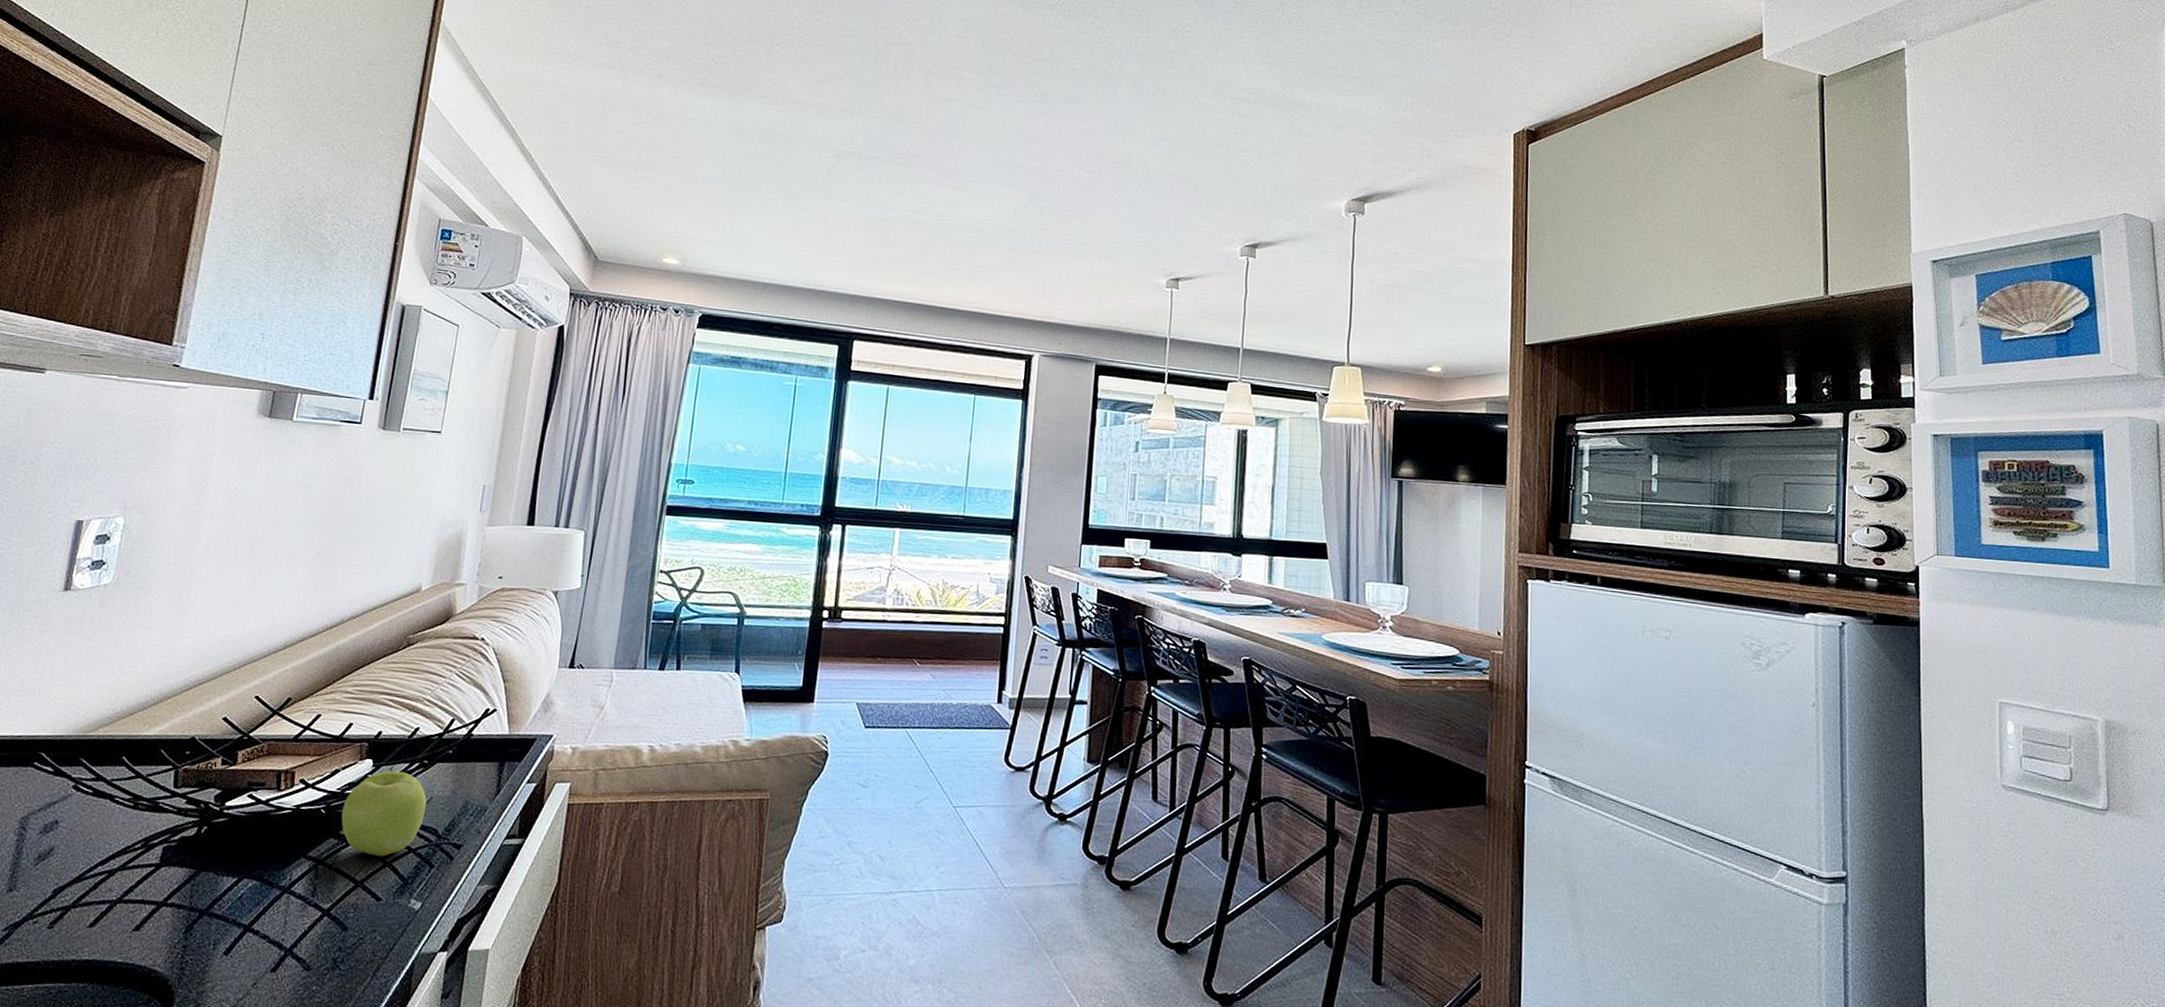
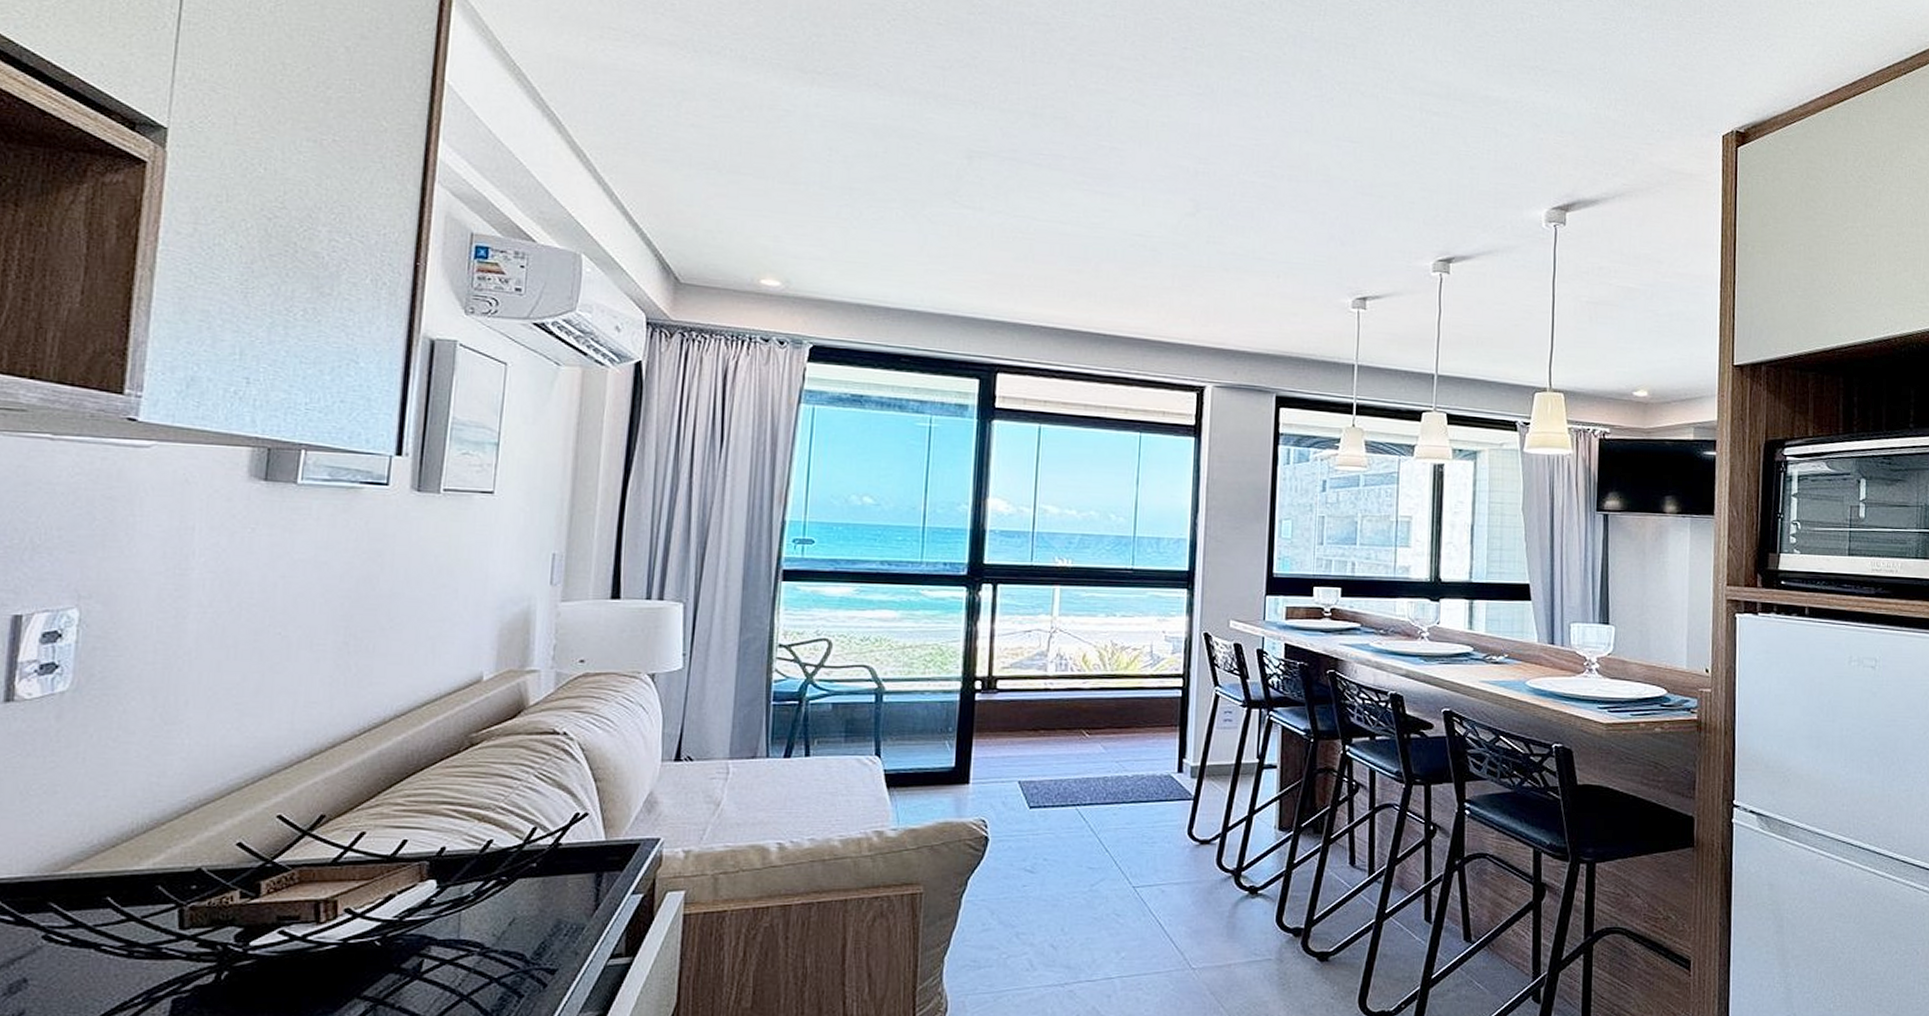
apple: present [341,771,427,857] -> none [402,892,509,990]

